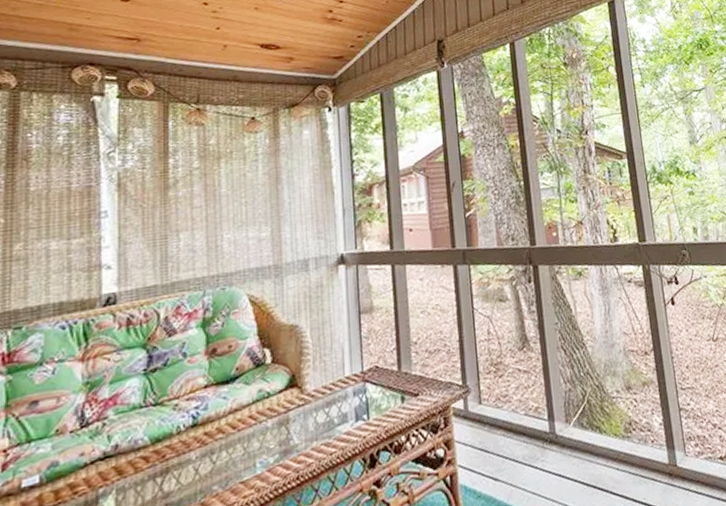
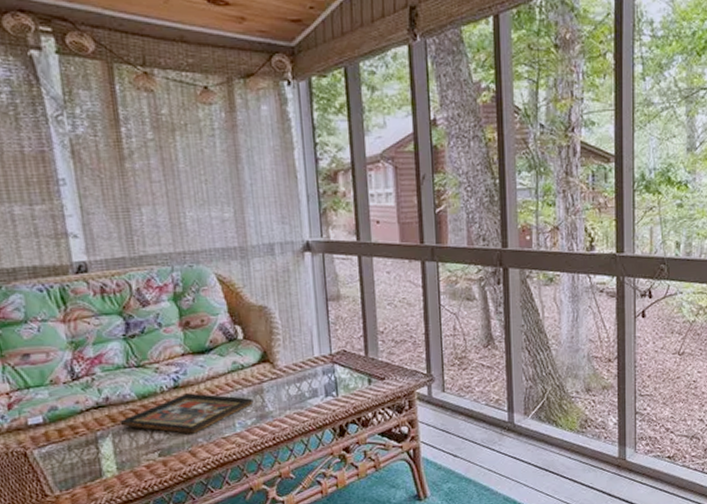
decorative tray: none [127,430,278,482] -> present [119,393,254,434]

